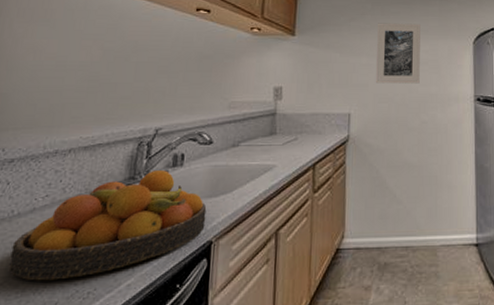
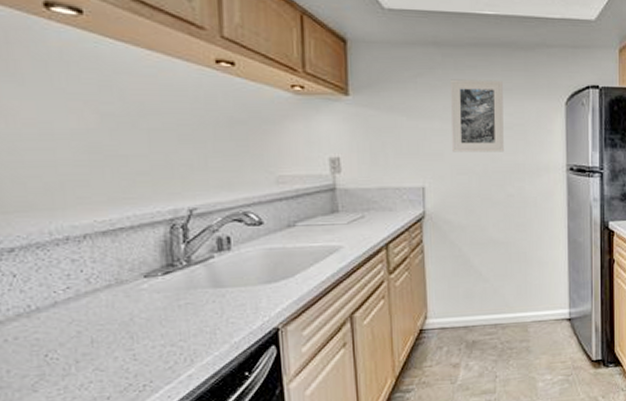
fruit bowl: present [8,170,207,281] -> none [39,256,268,377]

